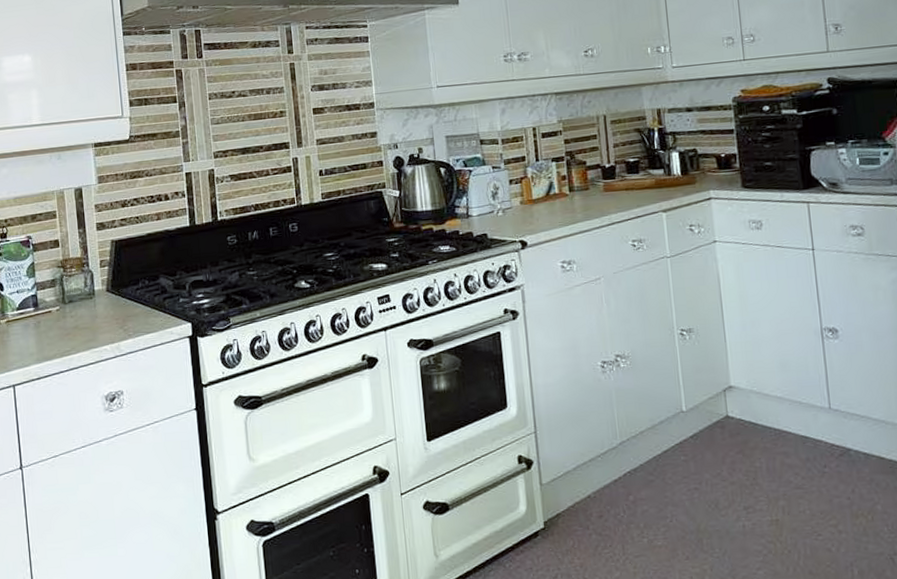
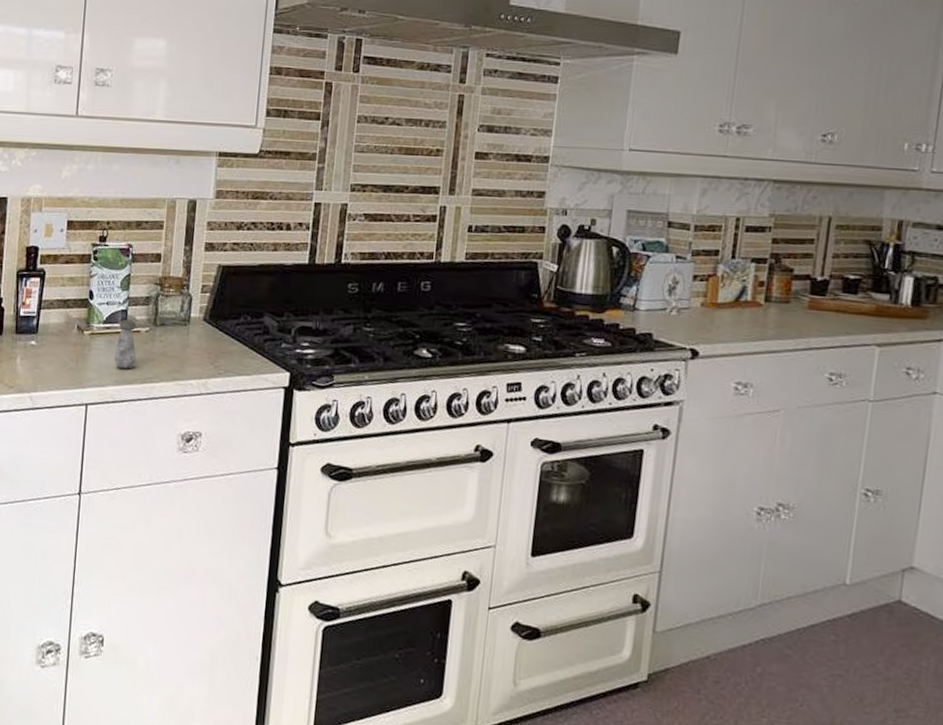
salt shaker: none [31,303,53,348] -> present [114,319,137,369]

